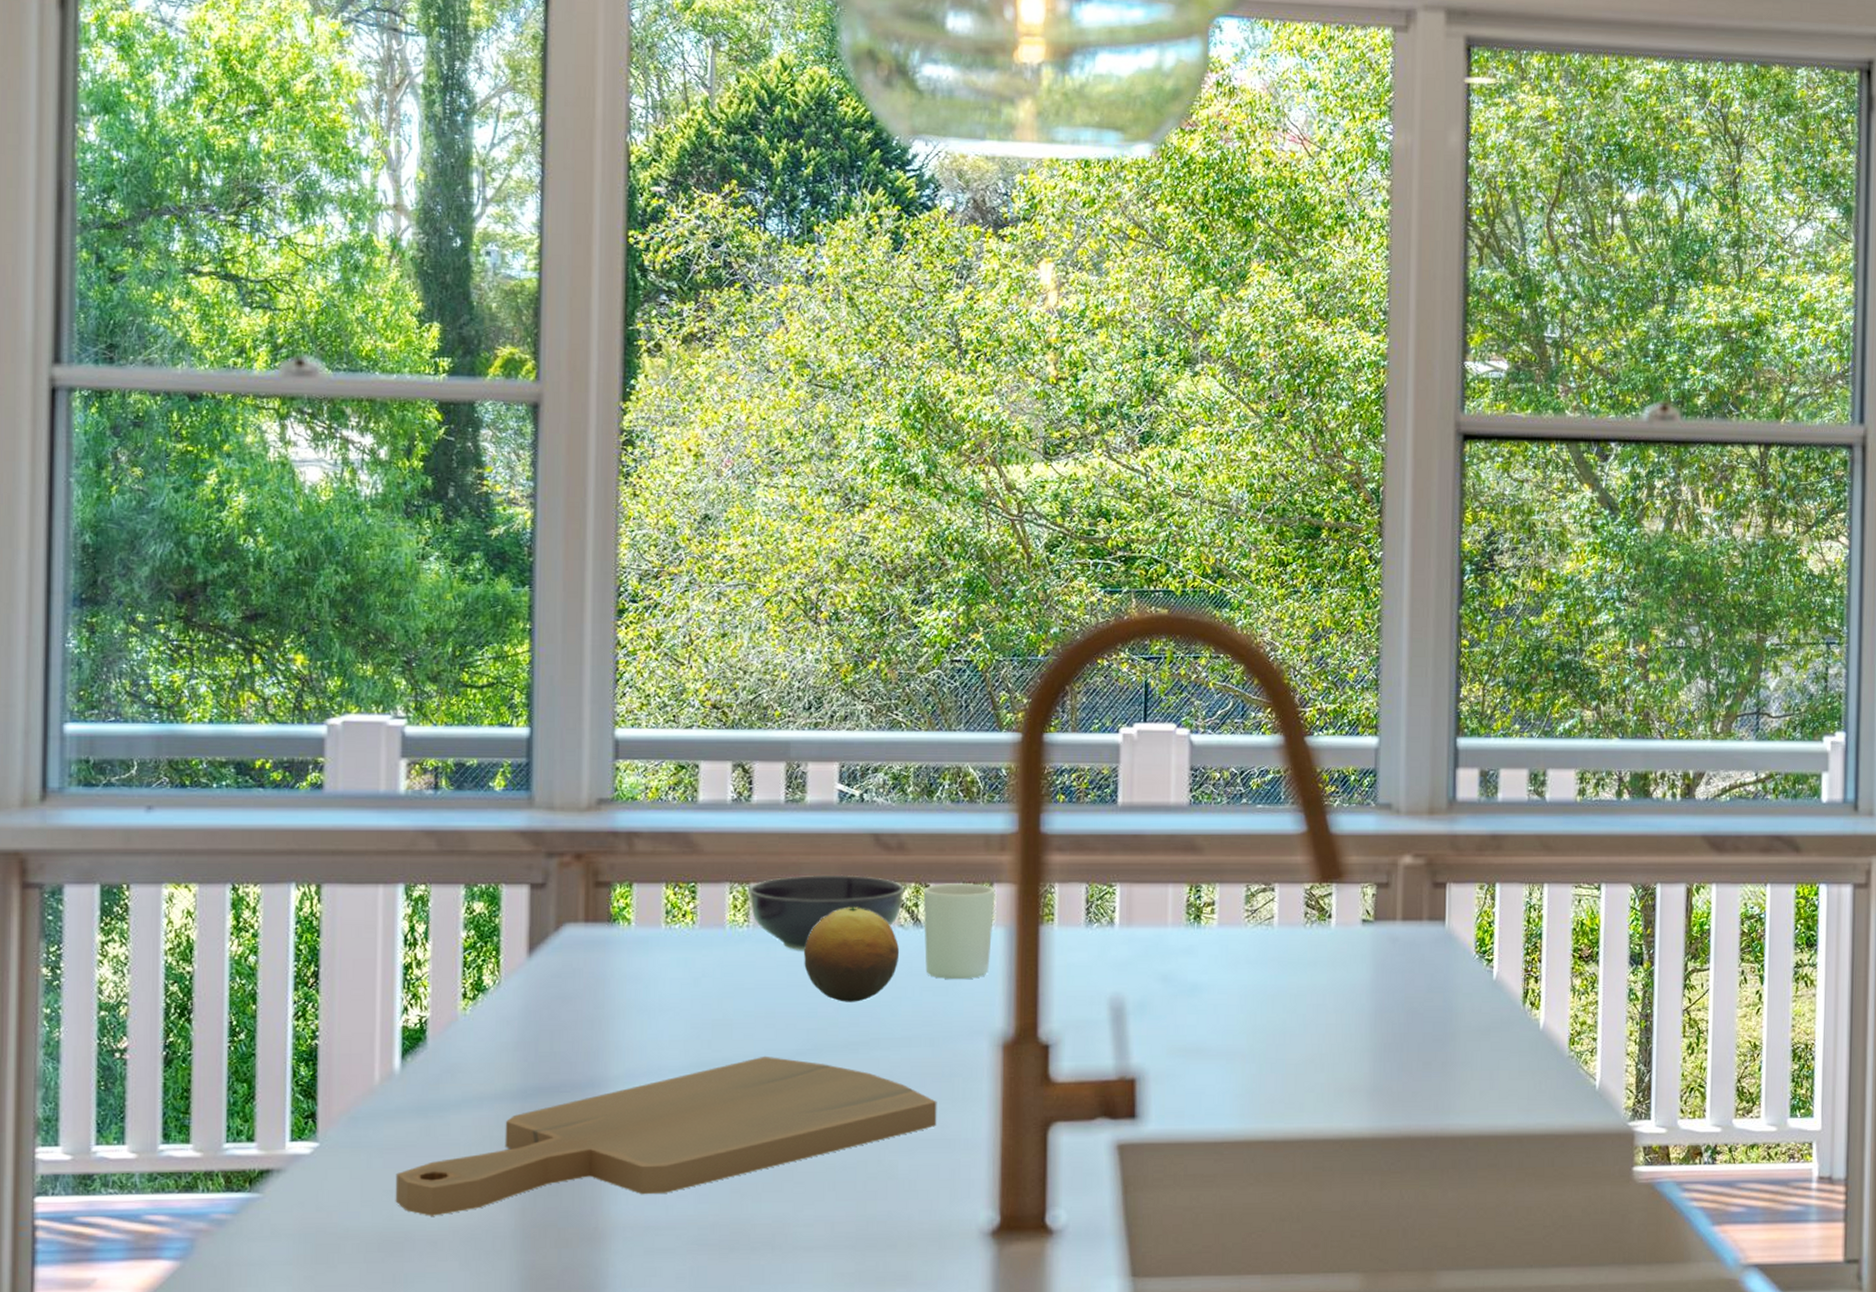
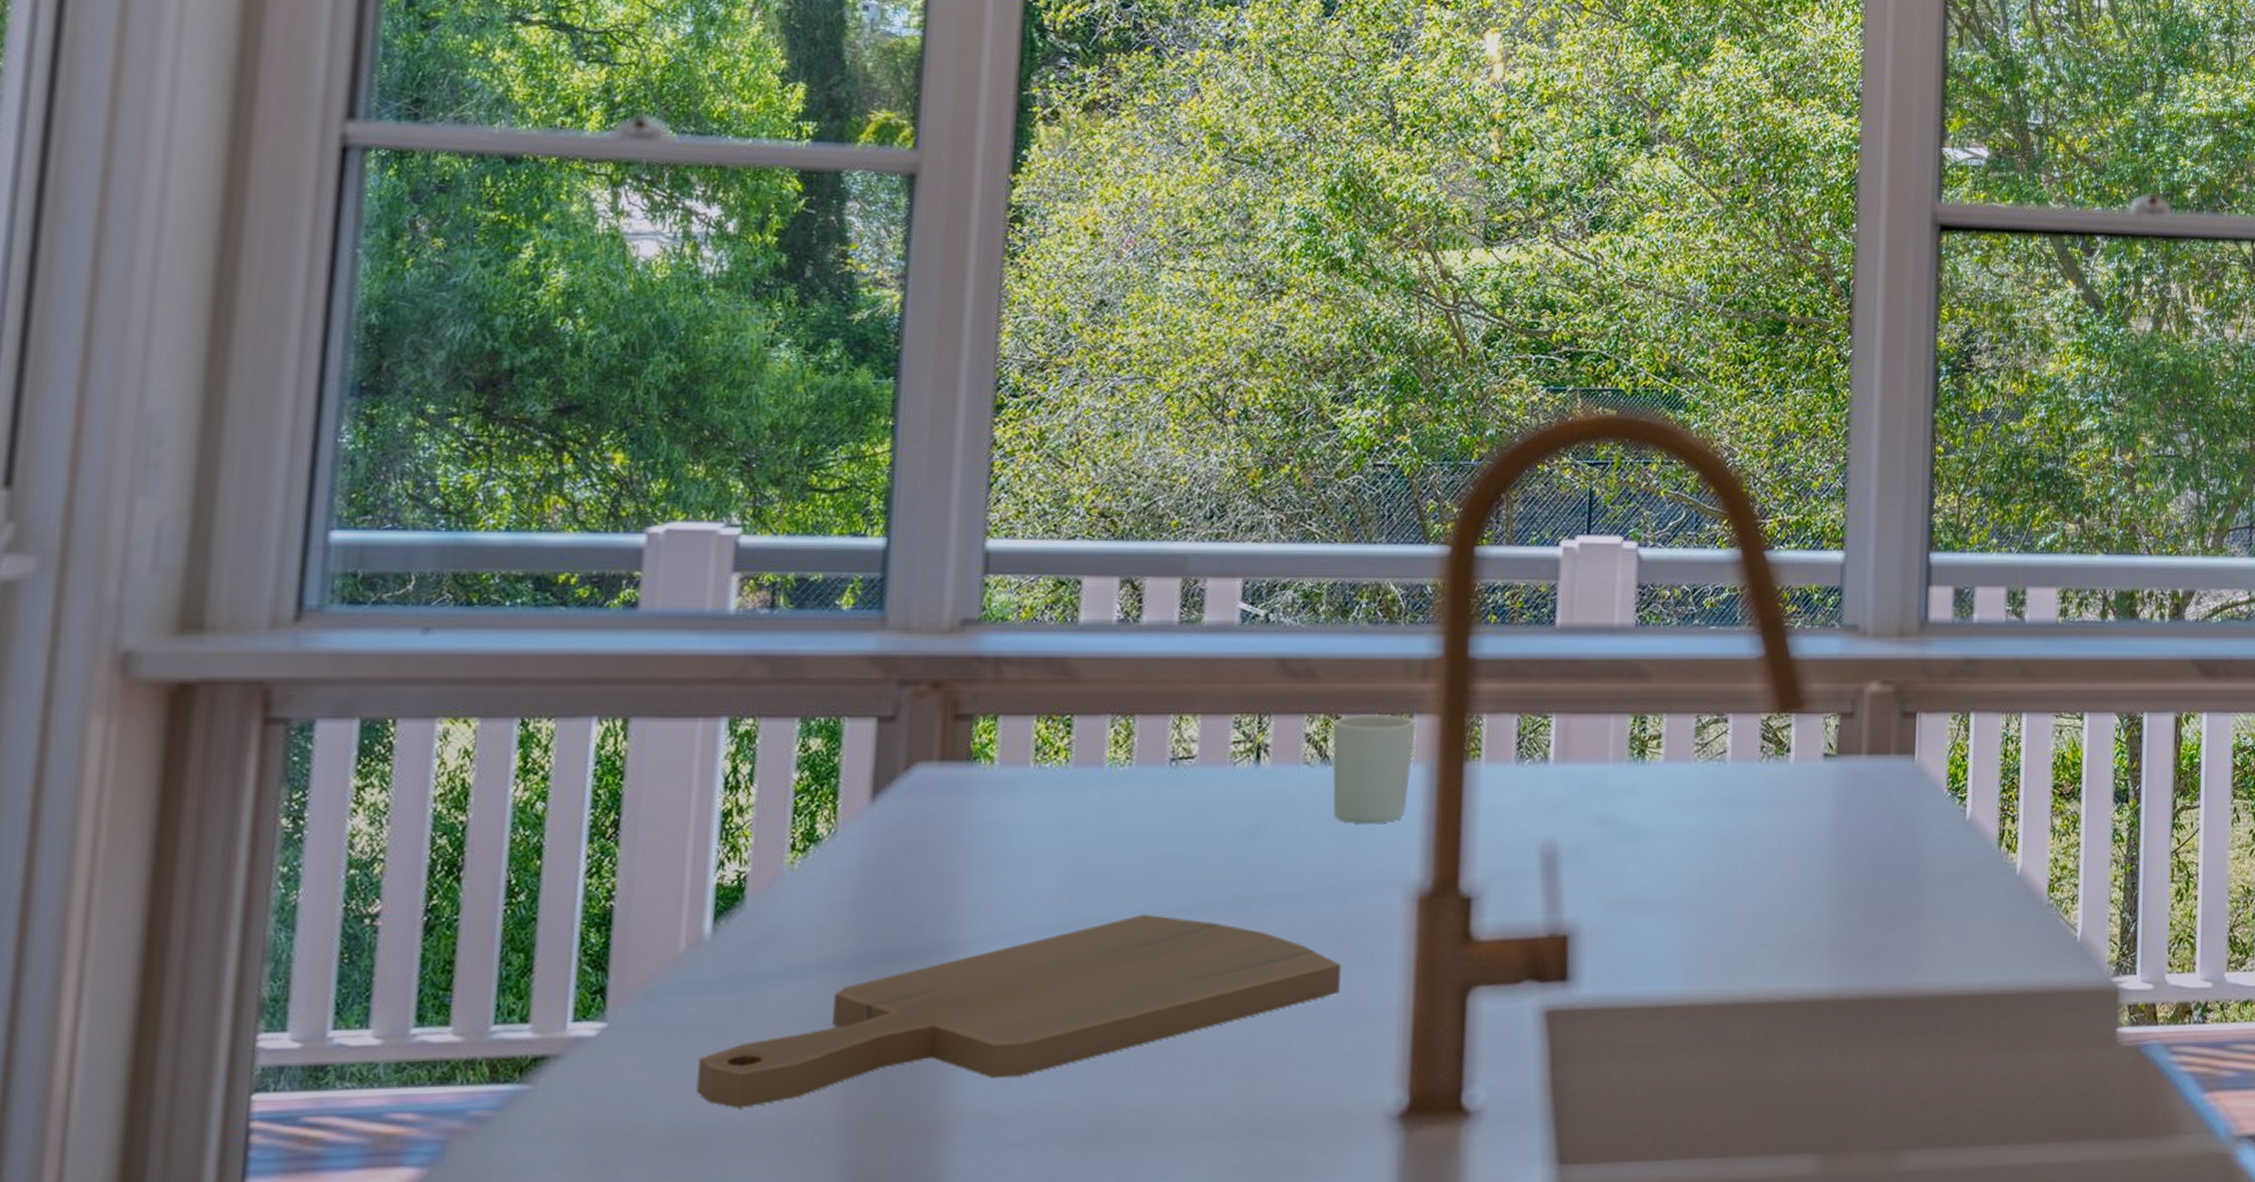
bowl: present [748,874,905,951] -> none [1132,705,1313,793]
fruit: present [804,906,899,1002] -> none [1193,741,1303,851]

